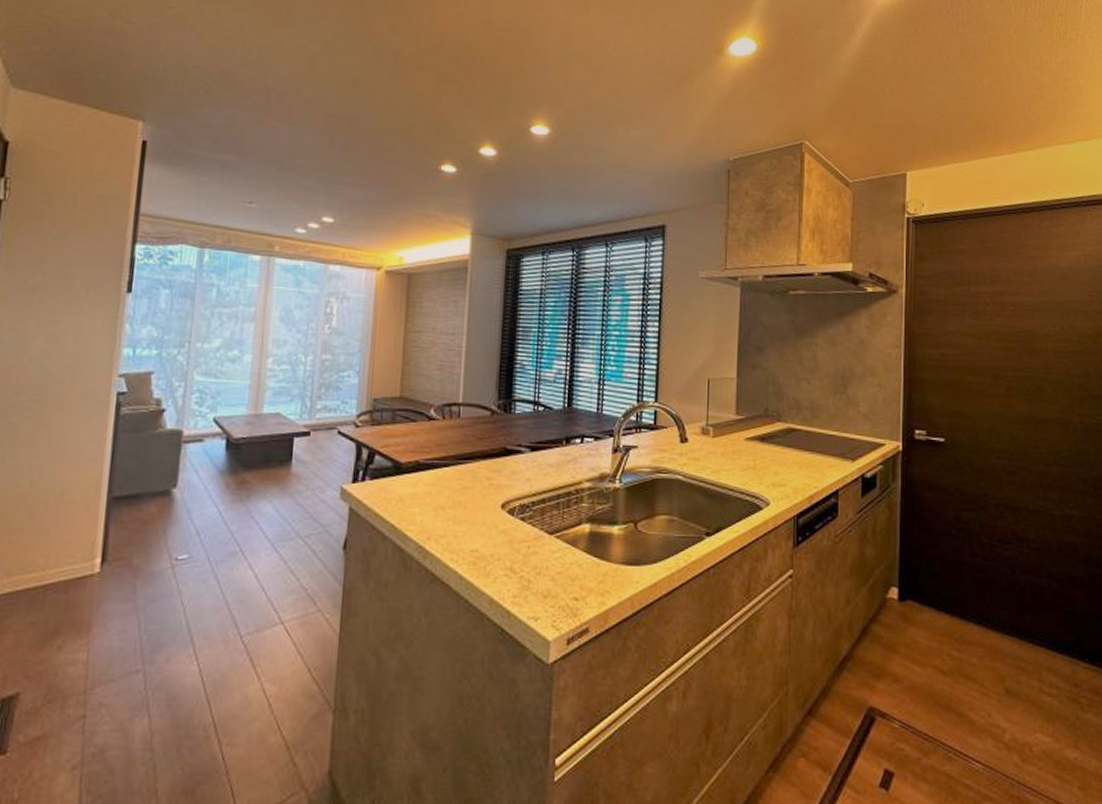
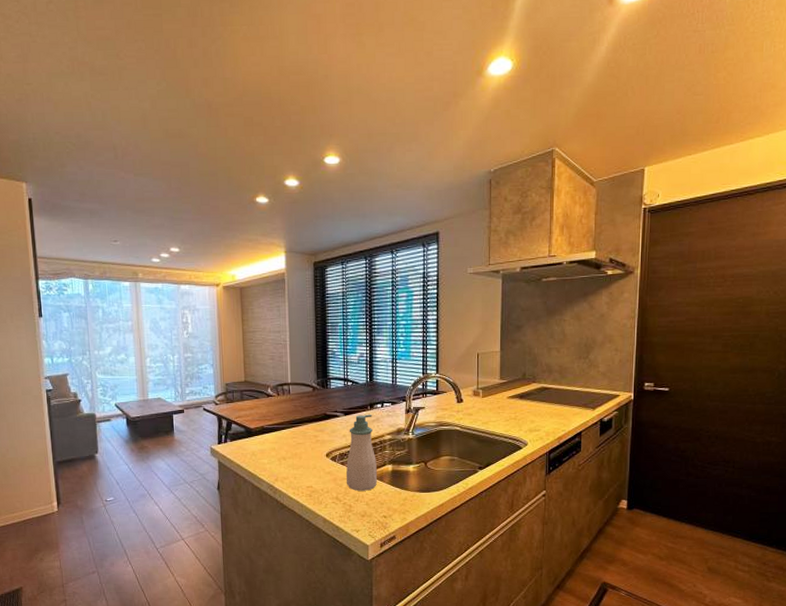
soap bottle: none [526,451,570,560] -> present [346,414,377,491]

